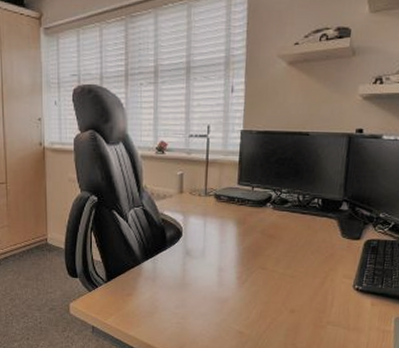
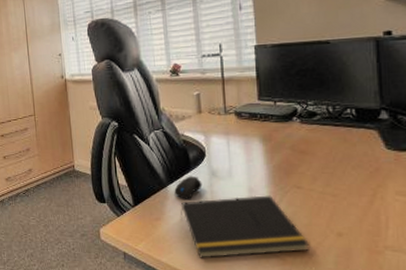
computer mouse: none [148,254,176,277] -> present [174,176,203,199]
notepad: none [151,274,266,332] -> present [180,195,309,258]

